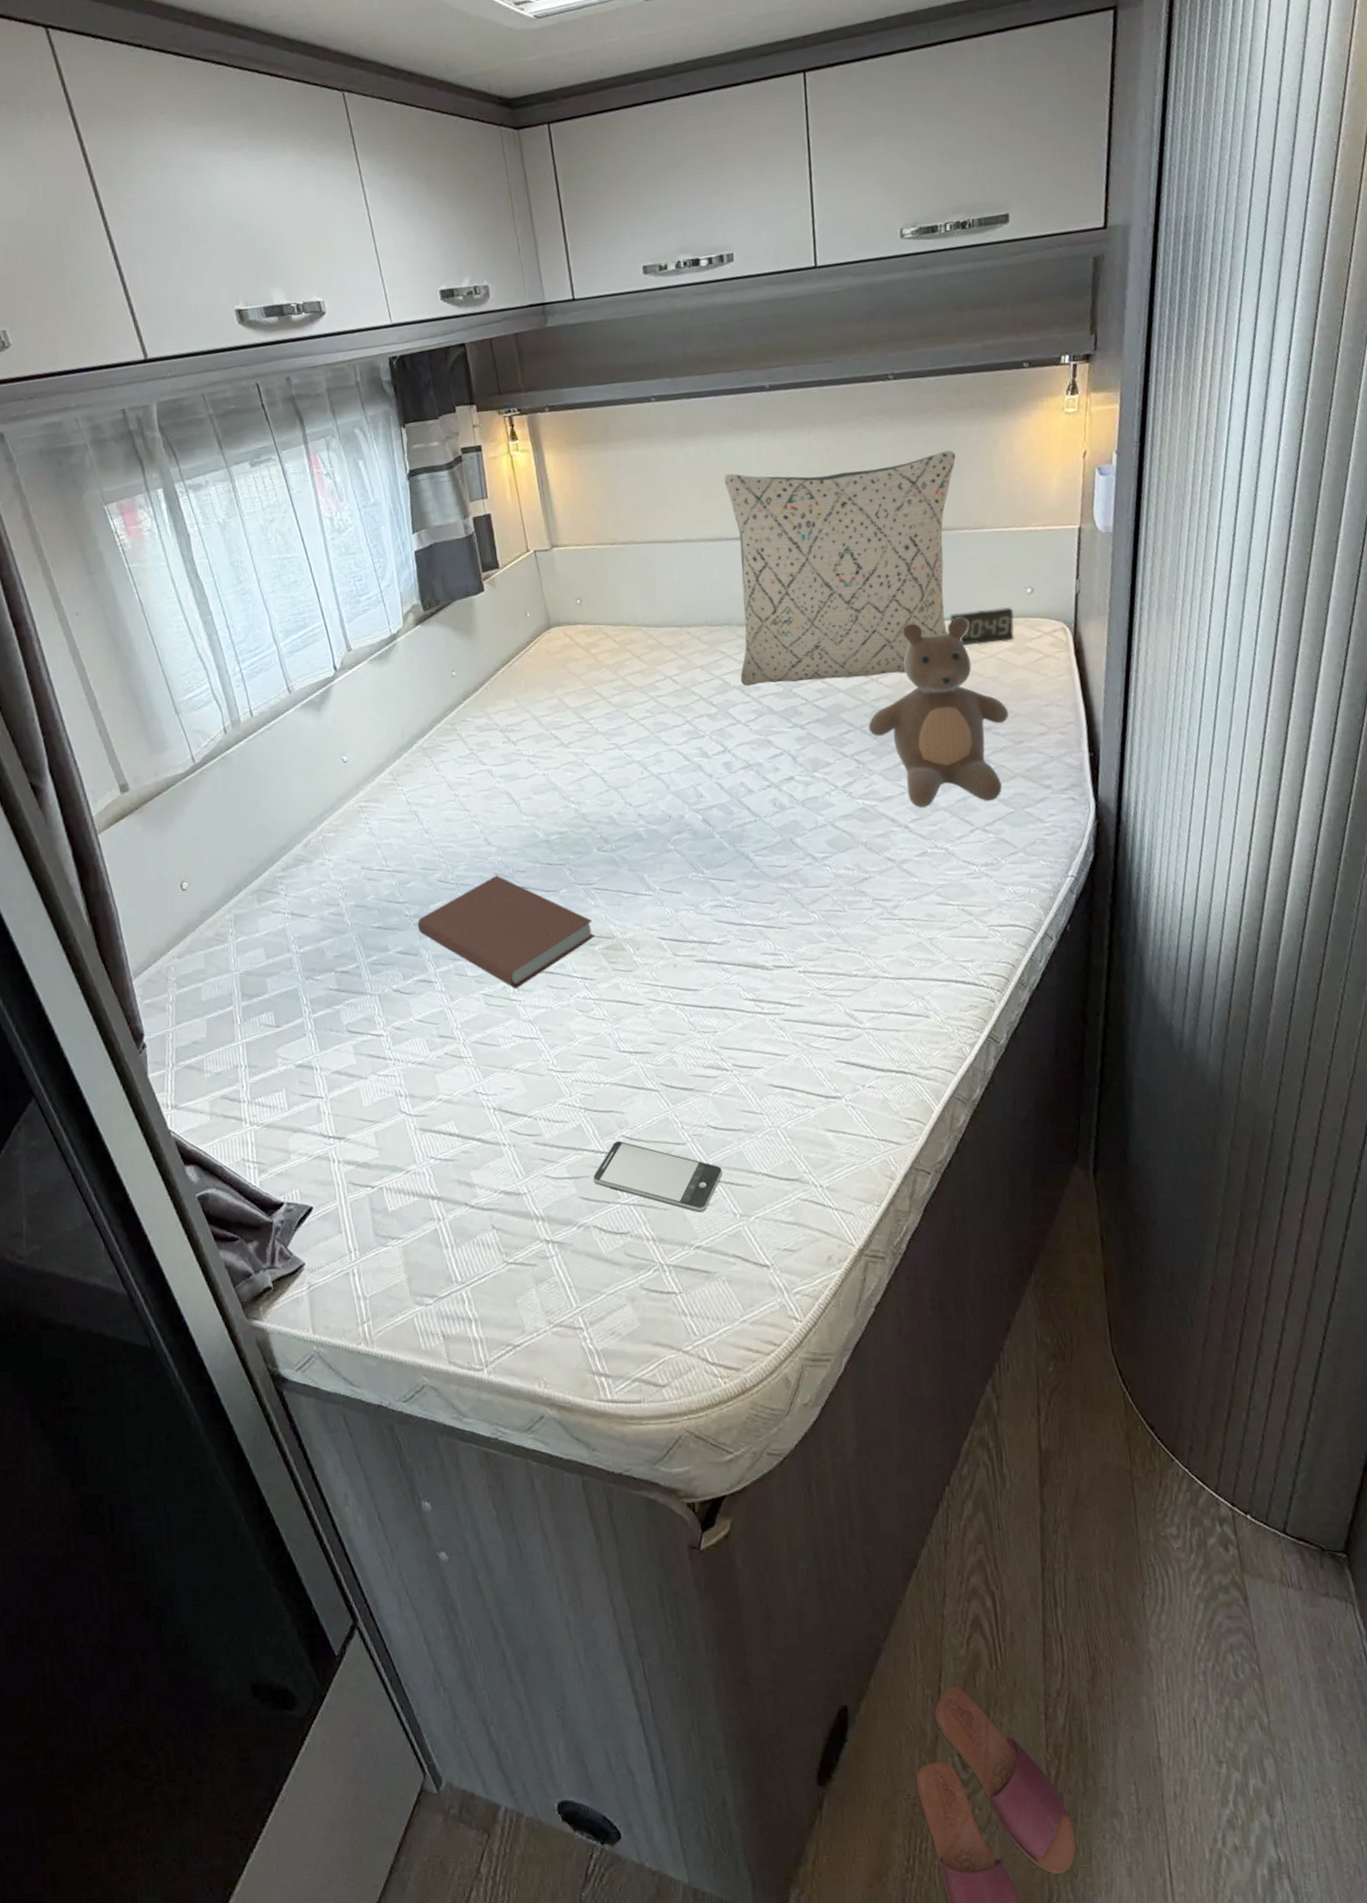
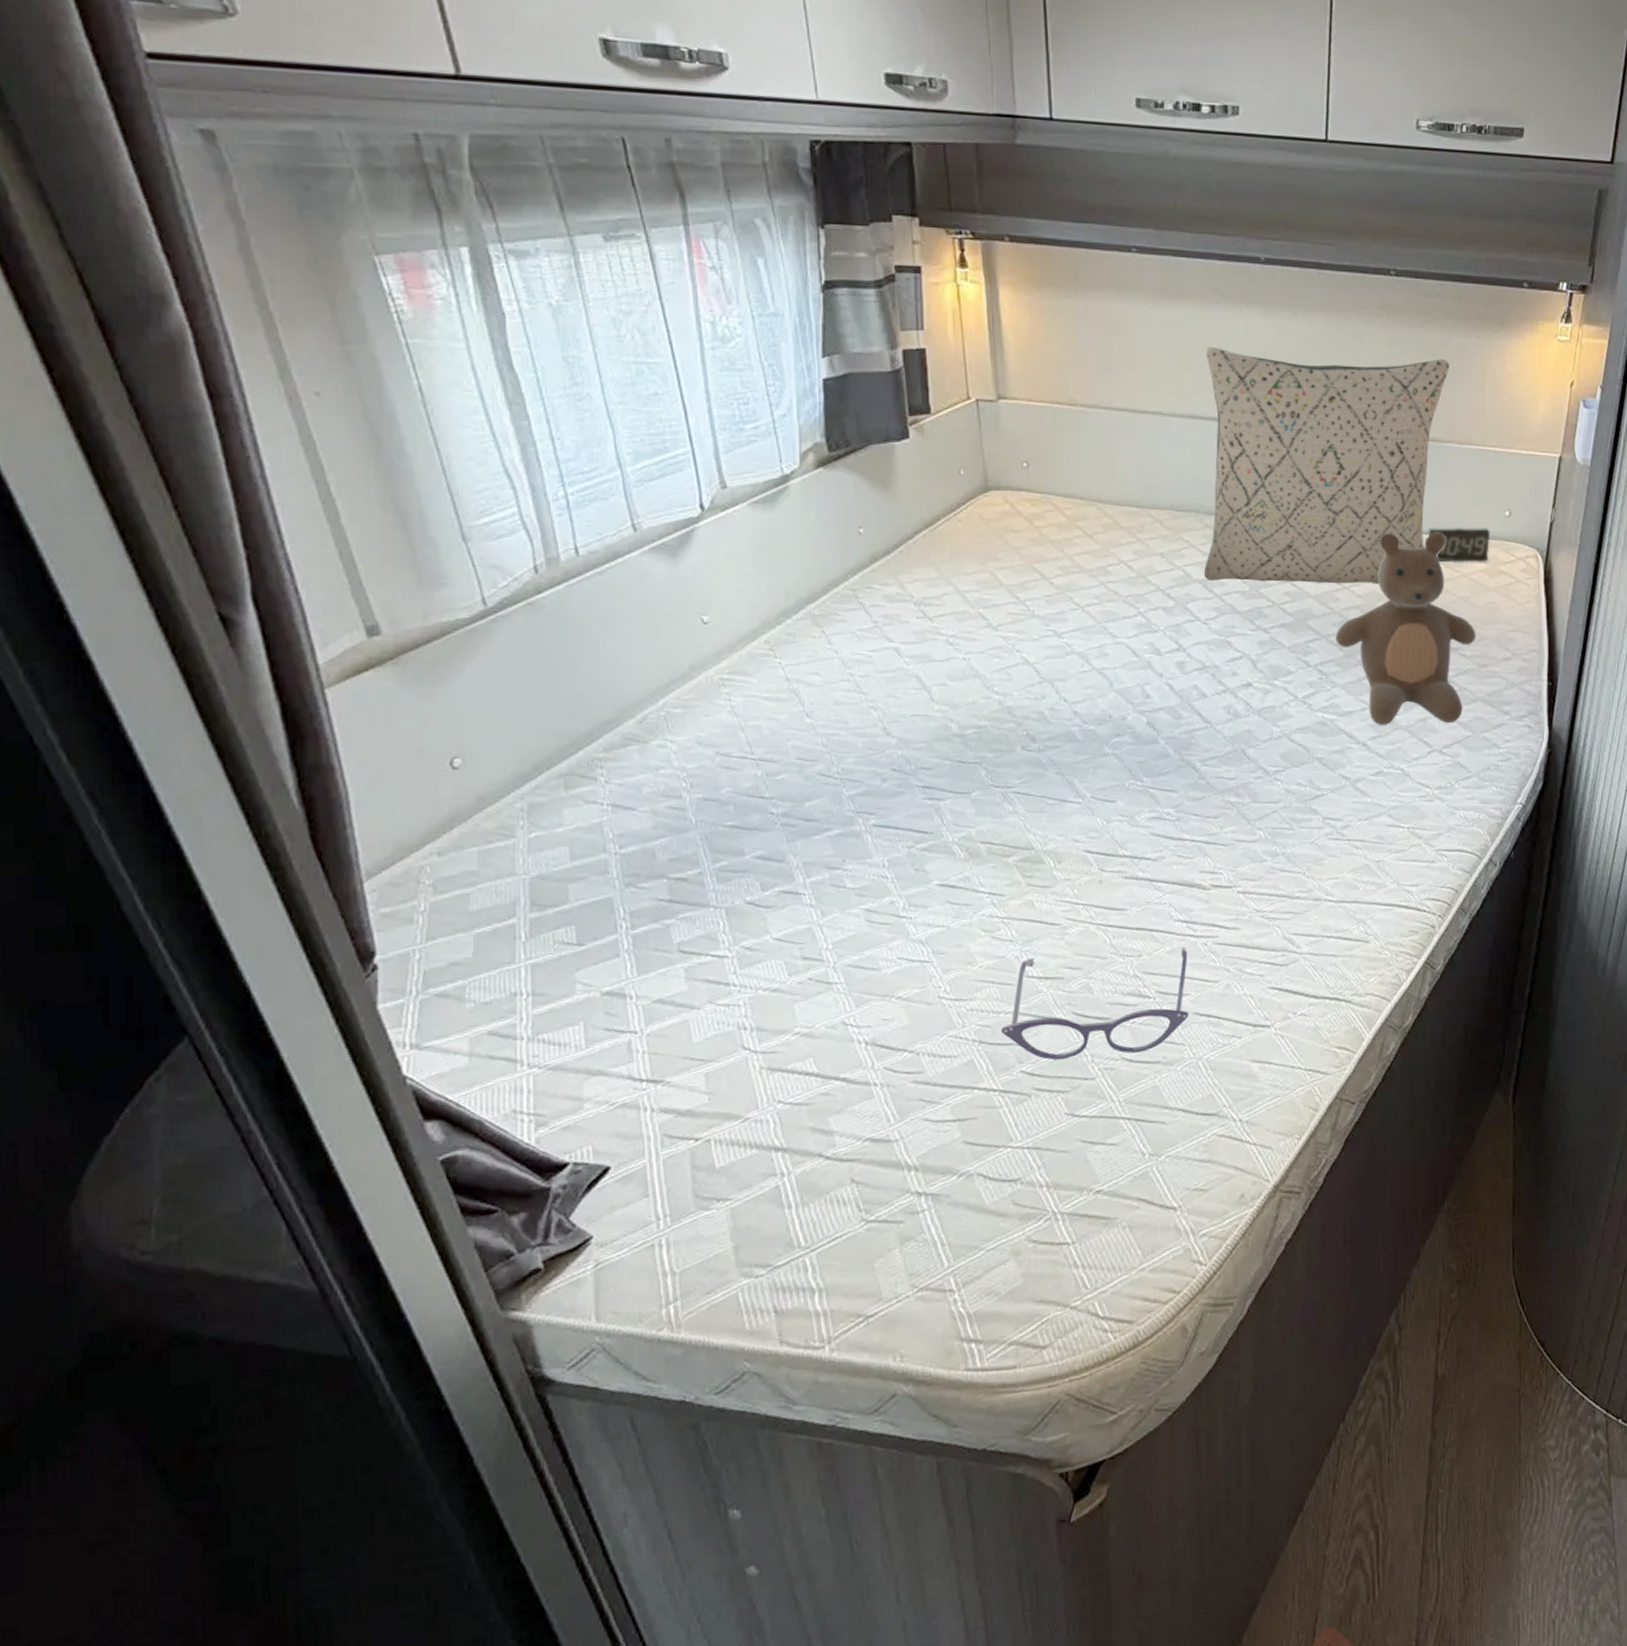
book: present [417,874,596,989] -> none [785,771,1010,904]
smartphone: present [592,1140,722,1213] -> none [981,1076,1133,1154]
eyeglasses: none [602,1024,765,1126] -> present [1001,947,1189,1060]

